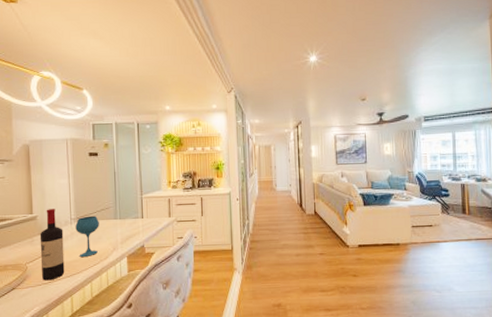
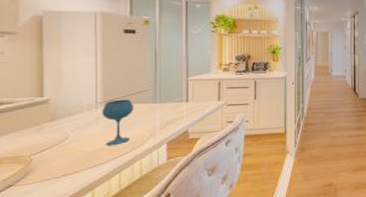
wine bottle: present [39,209,65,281] -> none [51,91,86,175]

